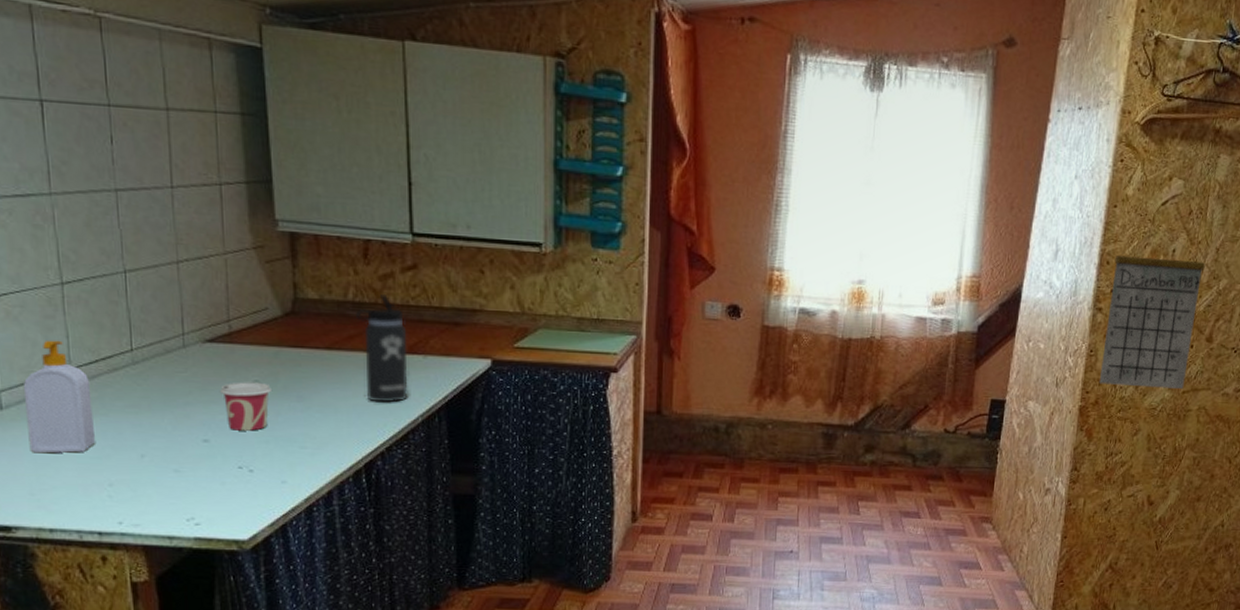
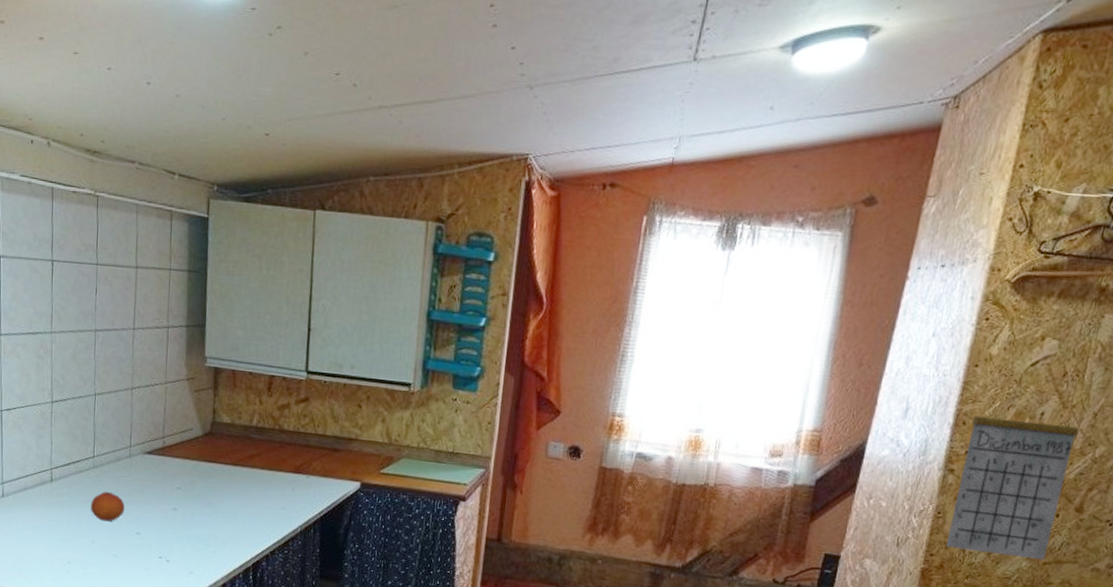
soap bottle: present [23,340,95,454] -> none [18,445,63,535]
fruit: none [133,393,184,430] -> present [90,492,125,522]
cup: present [219,382,271,431] -> none [151,487,189,529]
thermos bottle: present [356,293,408,403] -> none [258,421,295,514]

